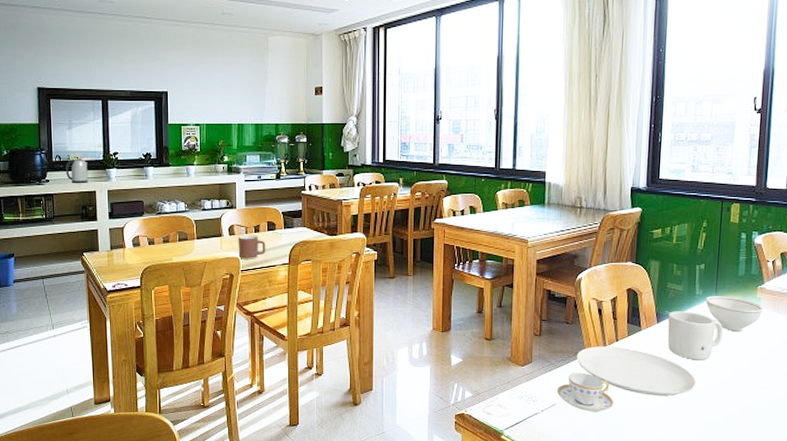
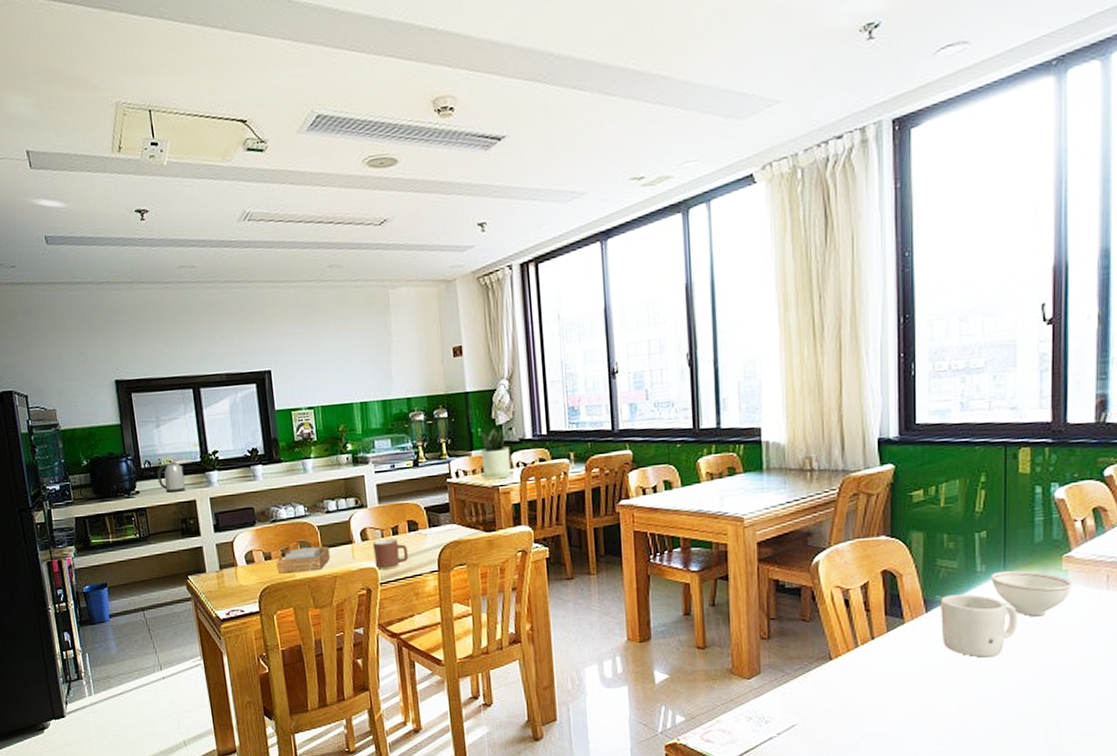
napkin holder: none [158,237,203,257] -> present [276,546,331,574]
planter: none [329,154,355,195] -> present [479,428,514,480]
teacup: present [556,372,614,411] -> none [795,682,874,731]
plate: present [576,346,697,396] -> none [819,646,985,706]

